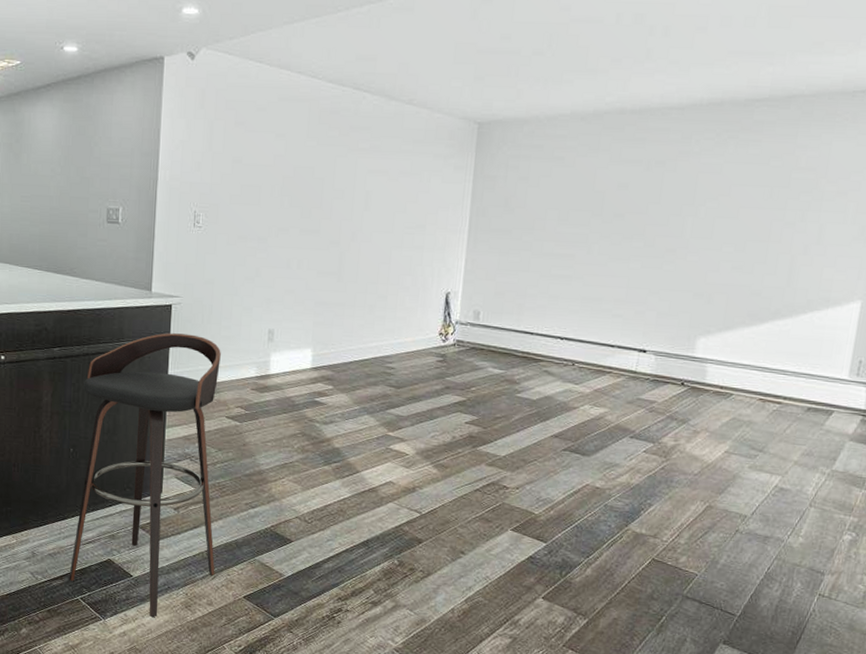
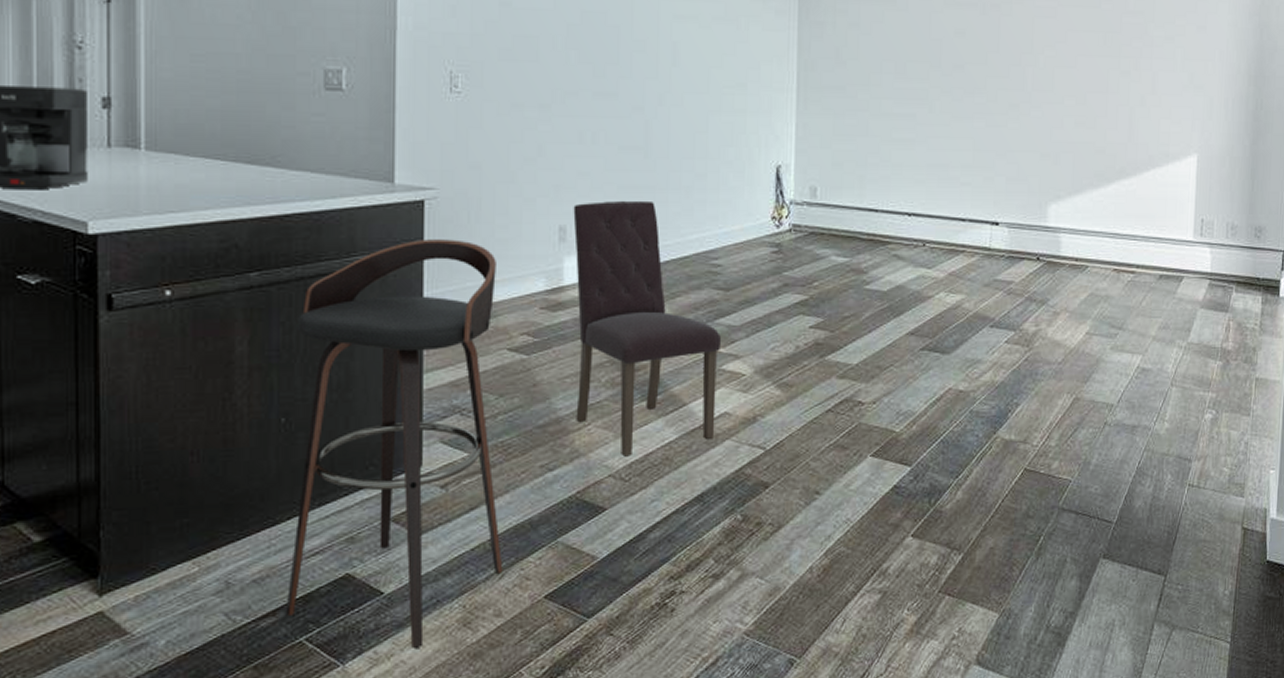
dining chair: none [273,313,391,505] -> present [573,200,722,457]

